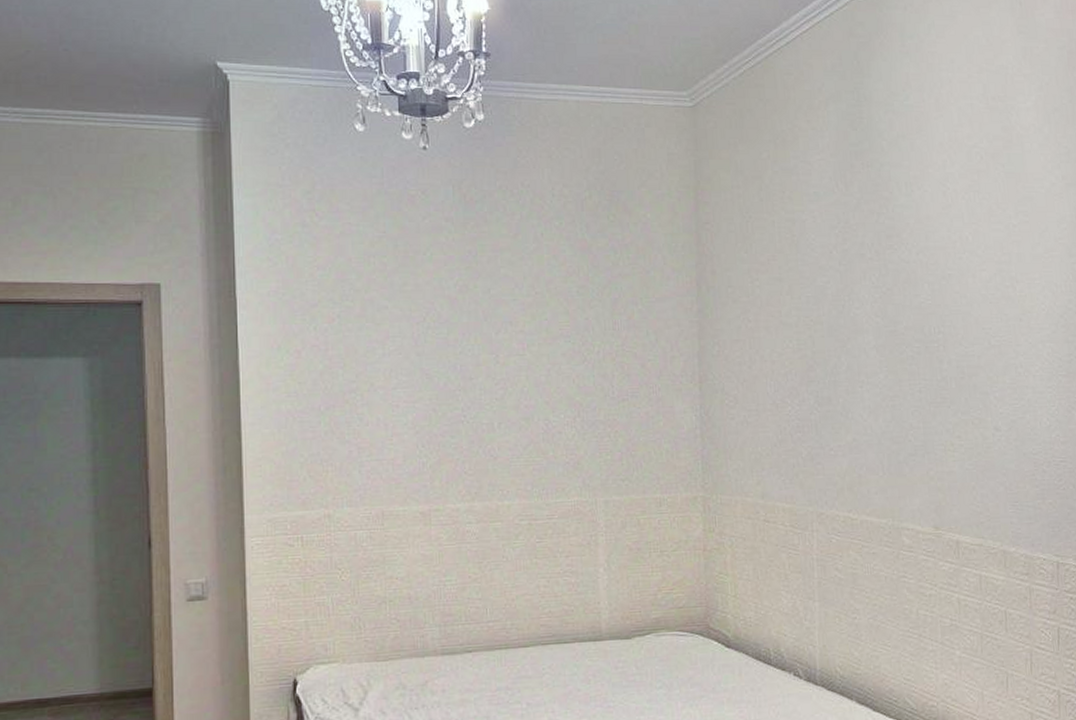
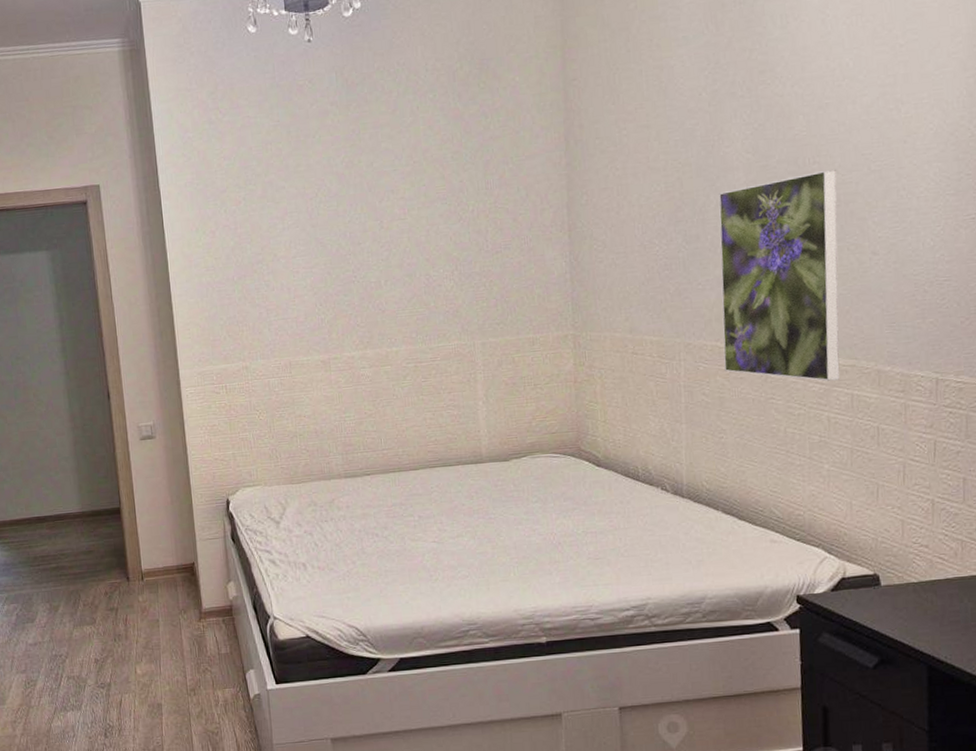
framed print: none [849,340,969,560] -> present [718,169,840,381]

